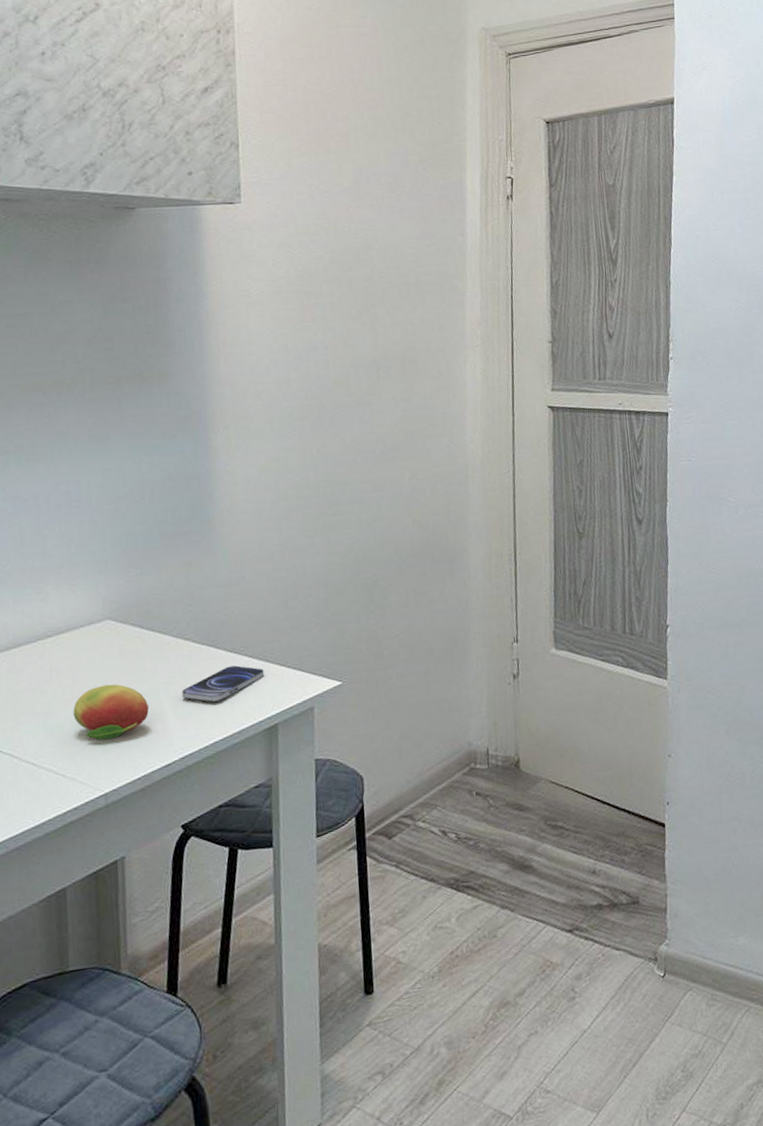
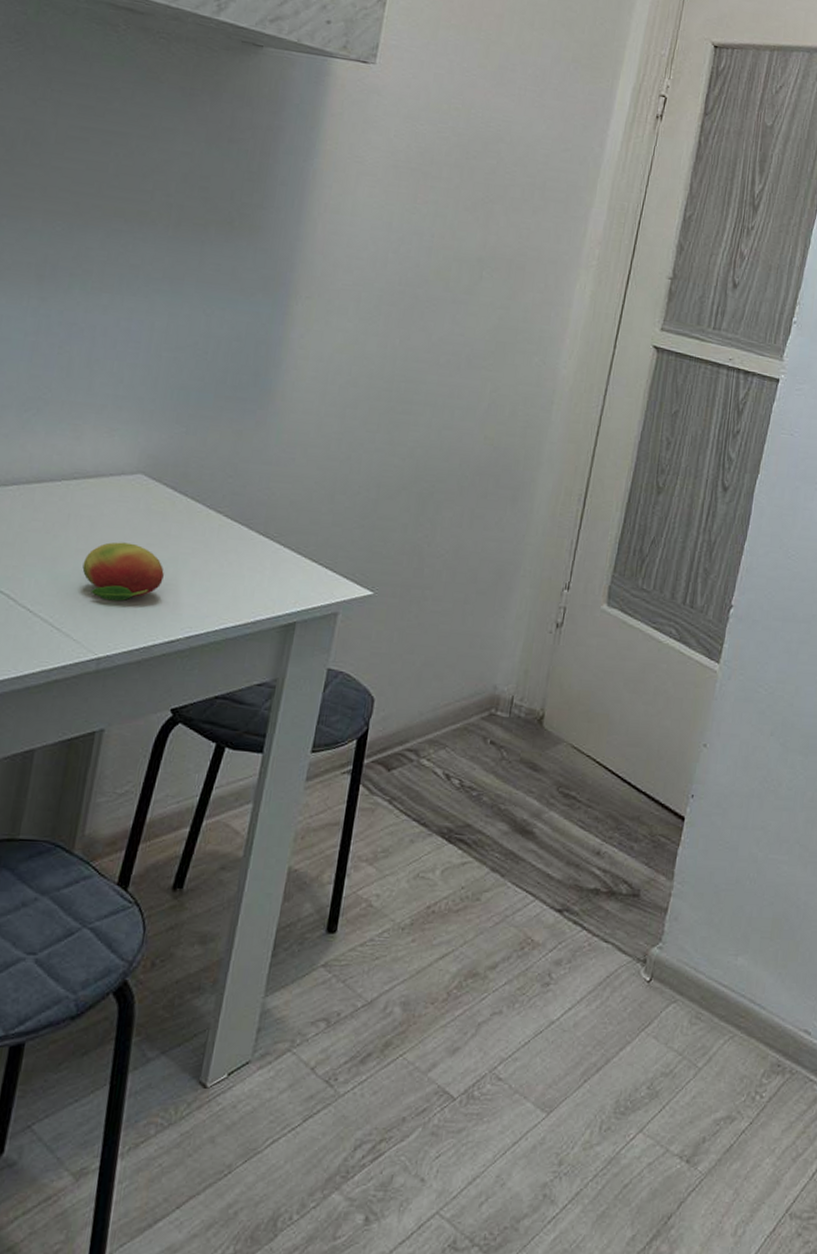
smartphone: present [182,665,265,702] -> none [202,550,294,585]

